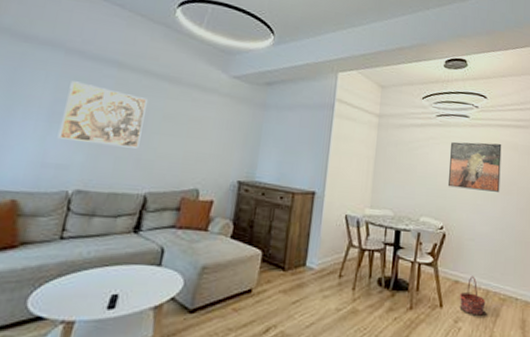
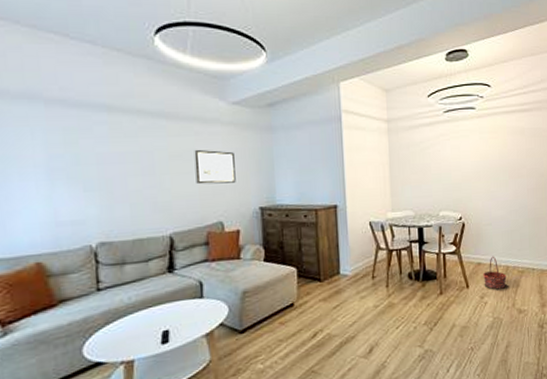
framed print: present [57,81,148,148] -> none [61,133,152,195]
wall art: none [182,114,225,153] -> present [194,149,236,185]
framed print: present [447,141,502,192] -> none [460,131,511,180]

